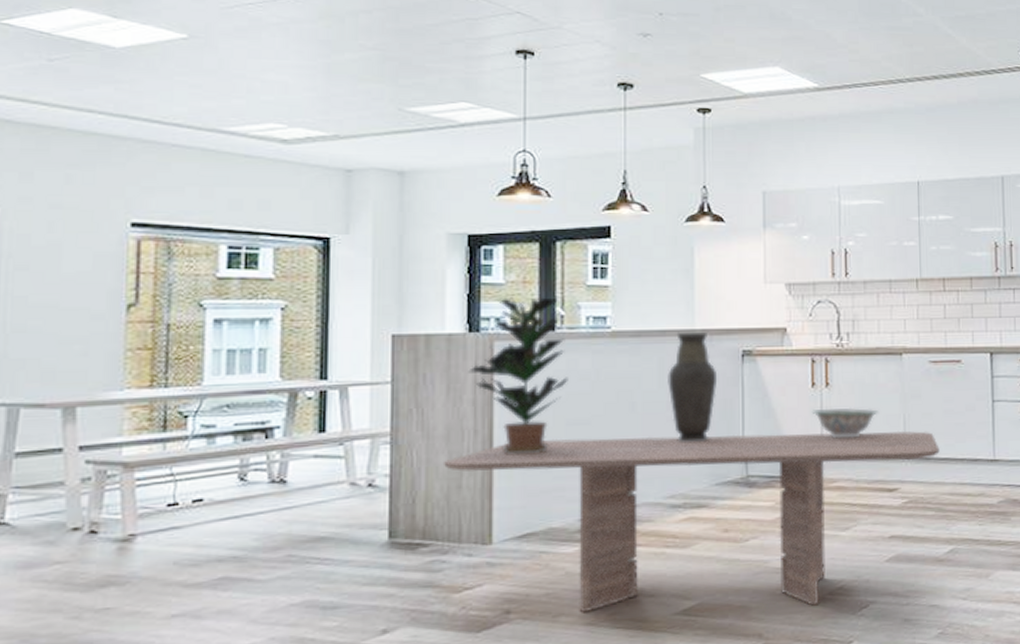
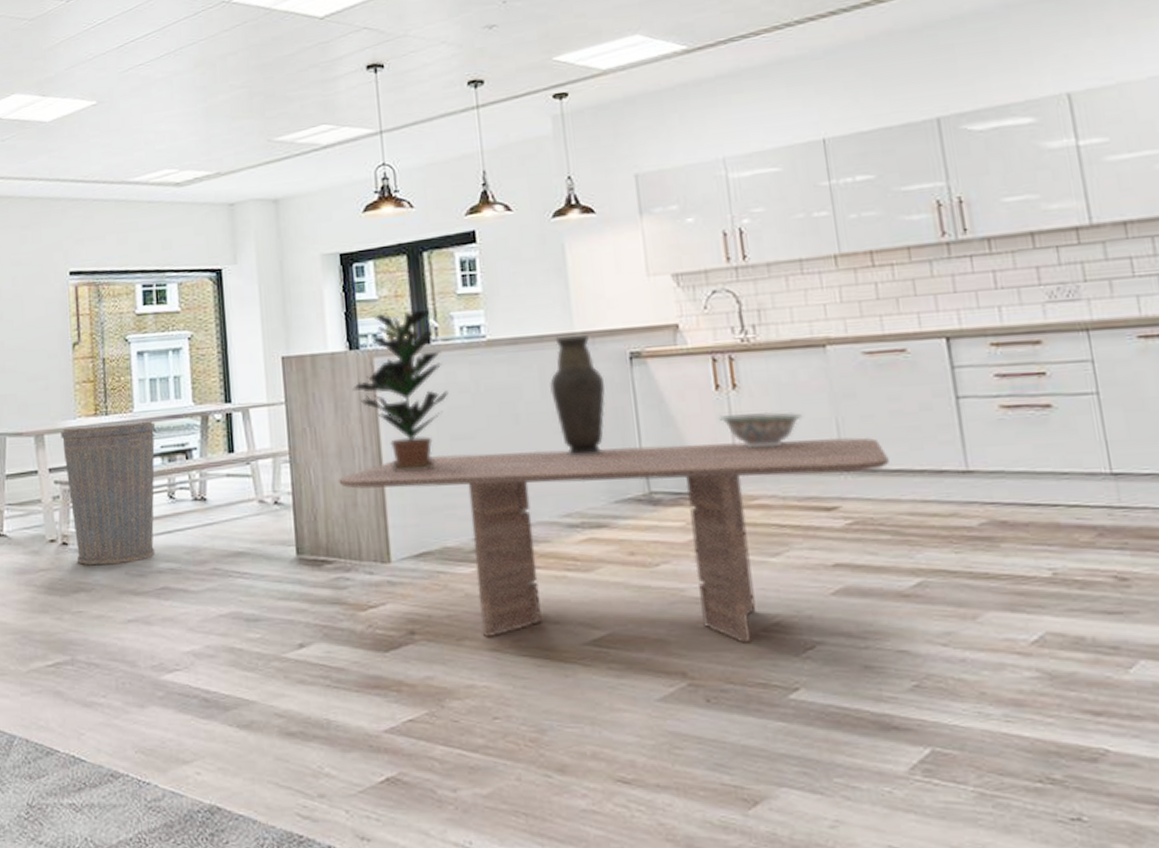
trash can: none [100,394,229,556] -> present [61,419,156,566]

